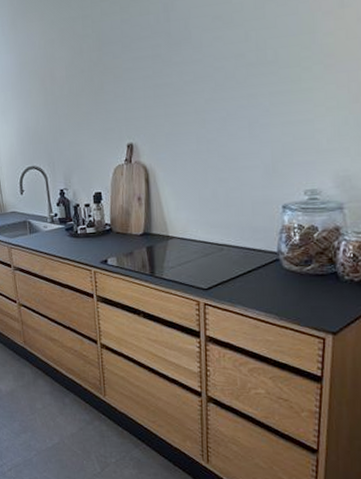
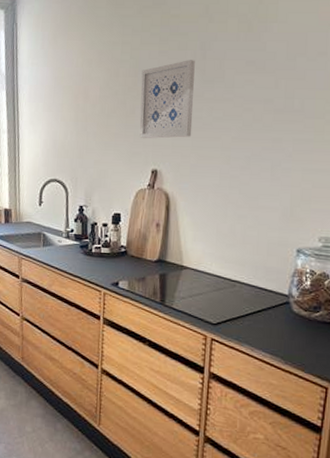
wall art: none [105,24,164,114] -> present [139,60,195,139]

